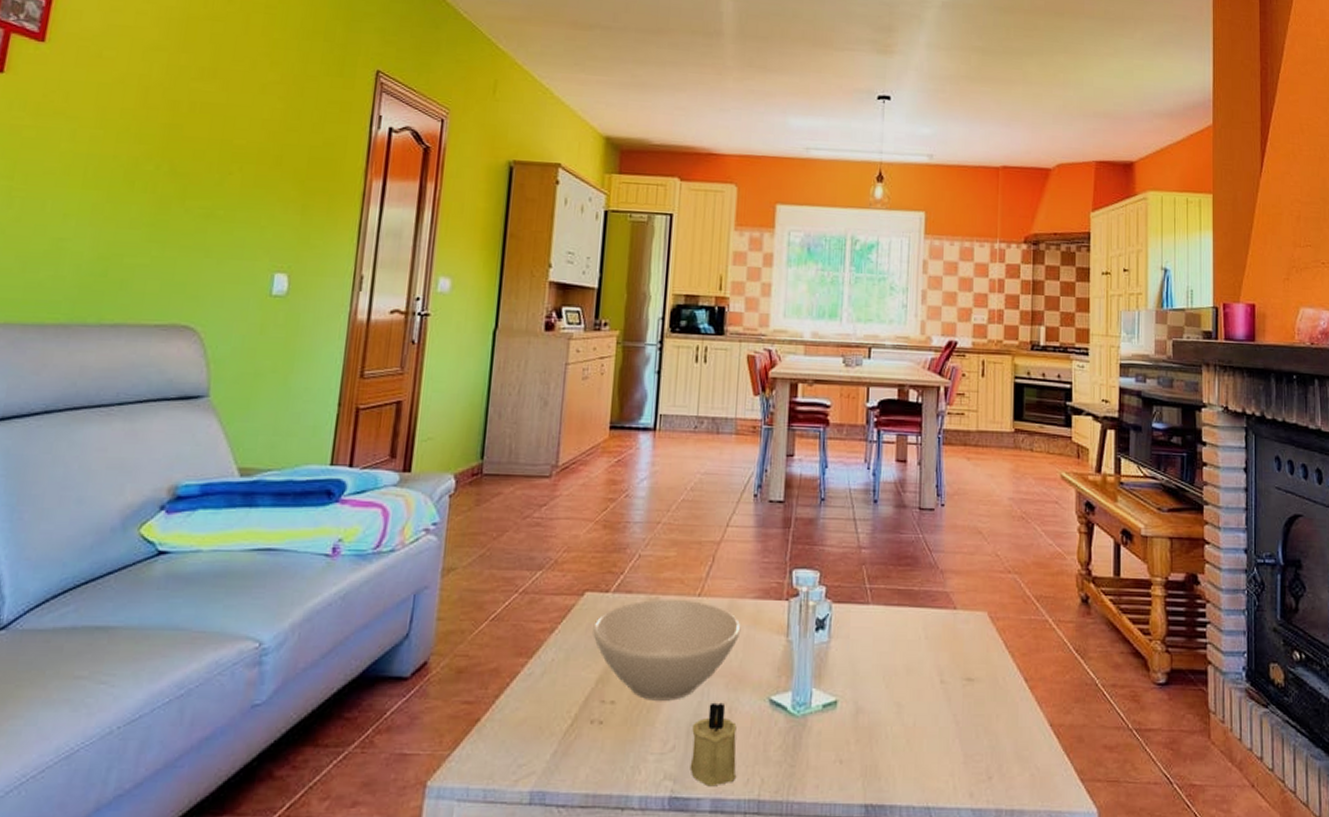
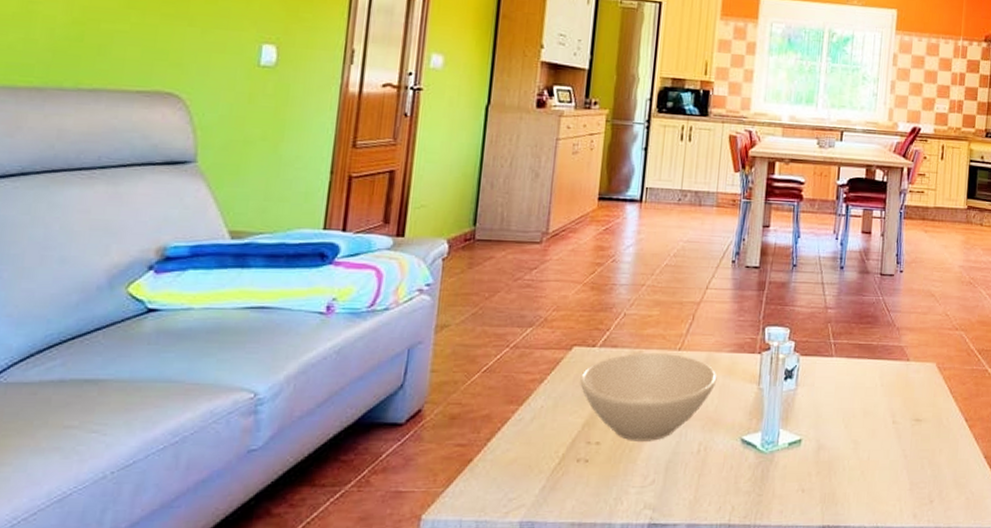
candle: present [690,702,737,787] -> none [668,442,711,514]

